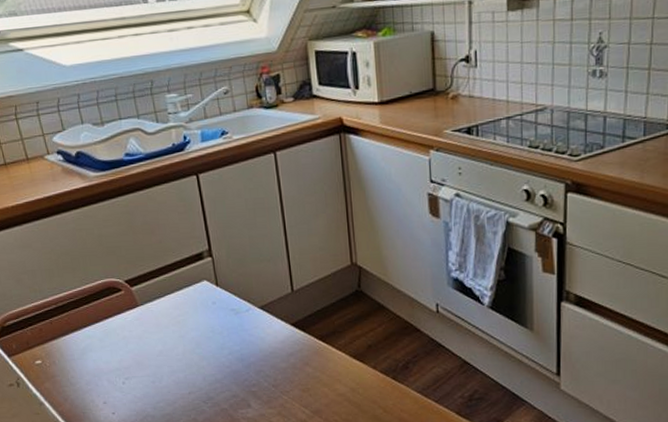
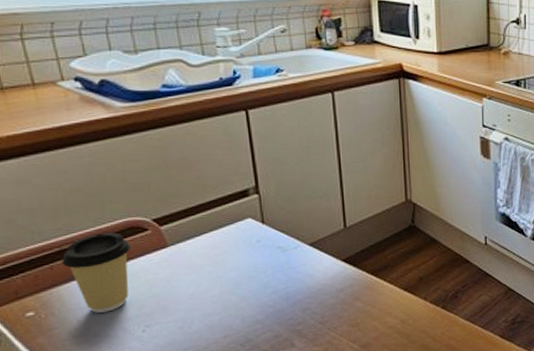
coffee cup: none [58,292,110,364] -> present [62,232,132,313]

